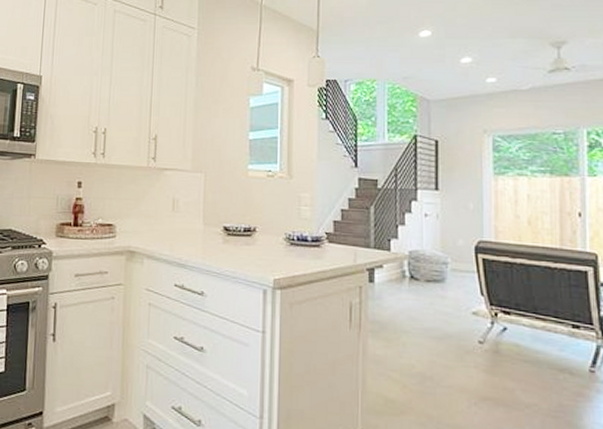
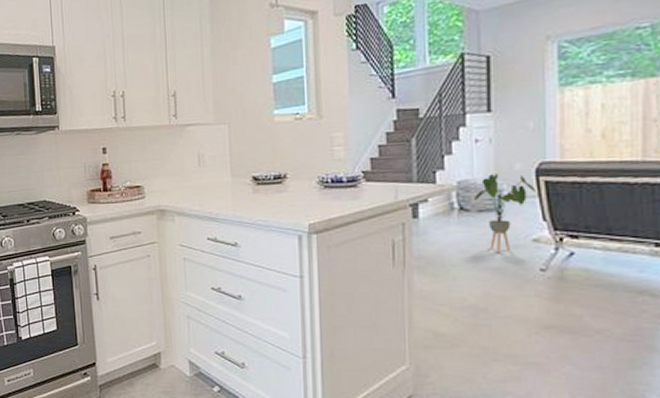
house plant: none [423,247,477,322] -> present [474,174,538,252]

